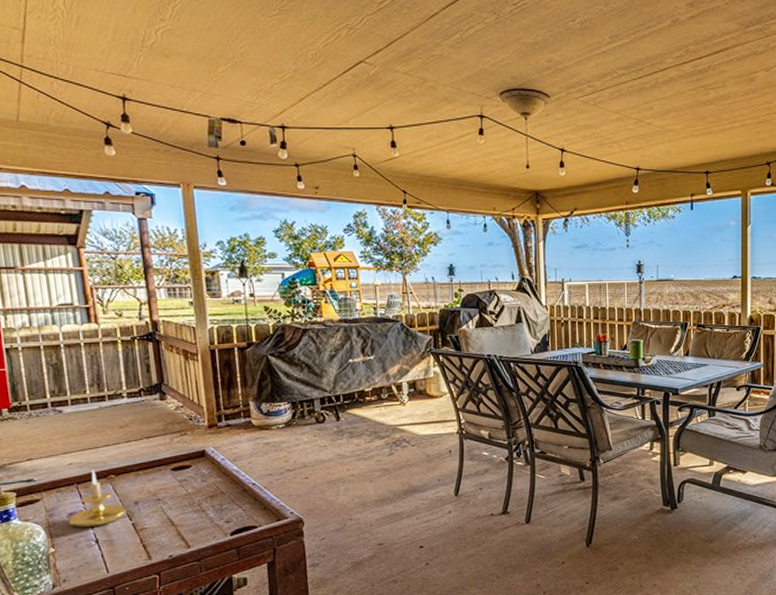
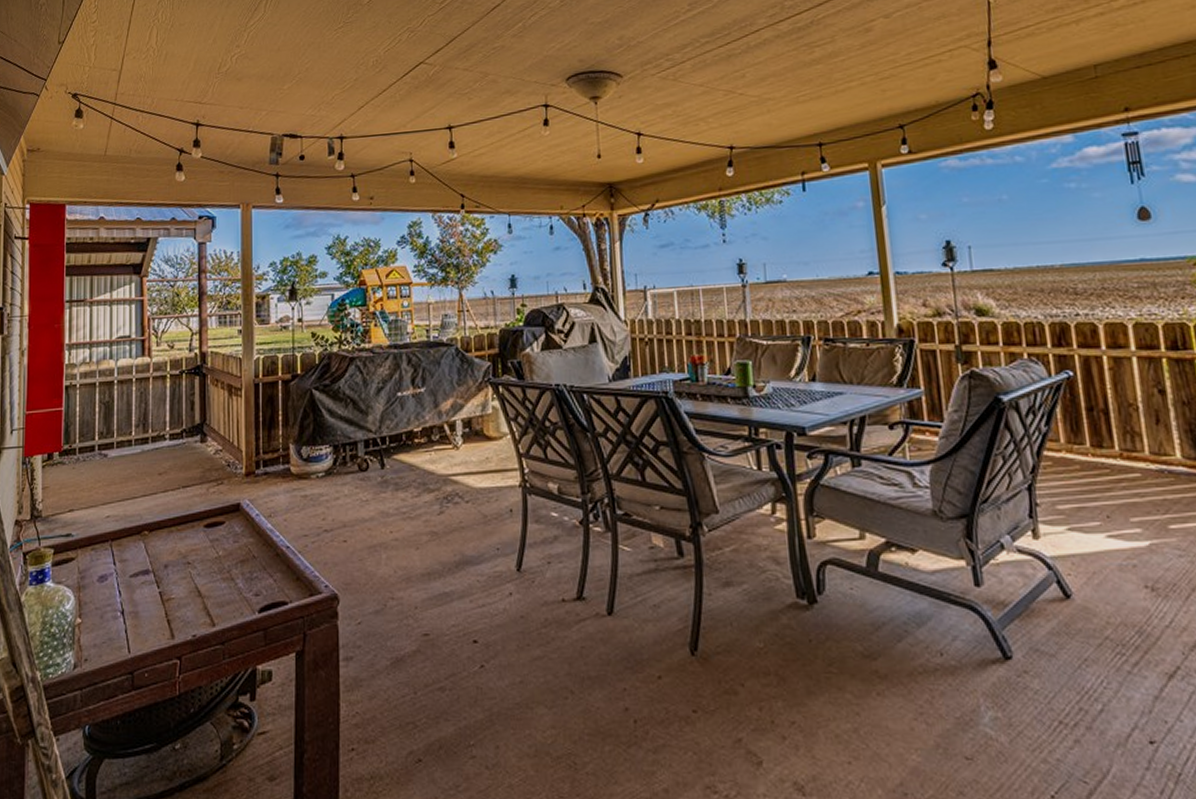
candle holder: present [69,470,128,528] -> none [99,524,156,595]

